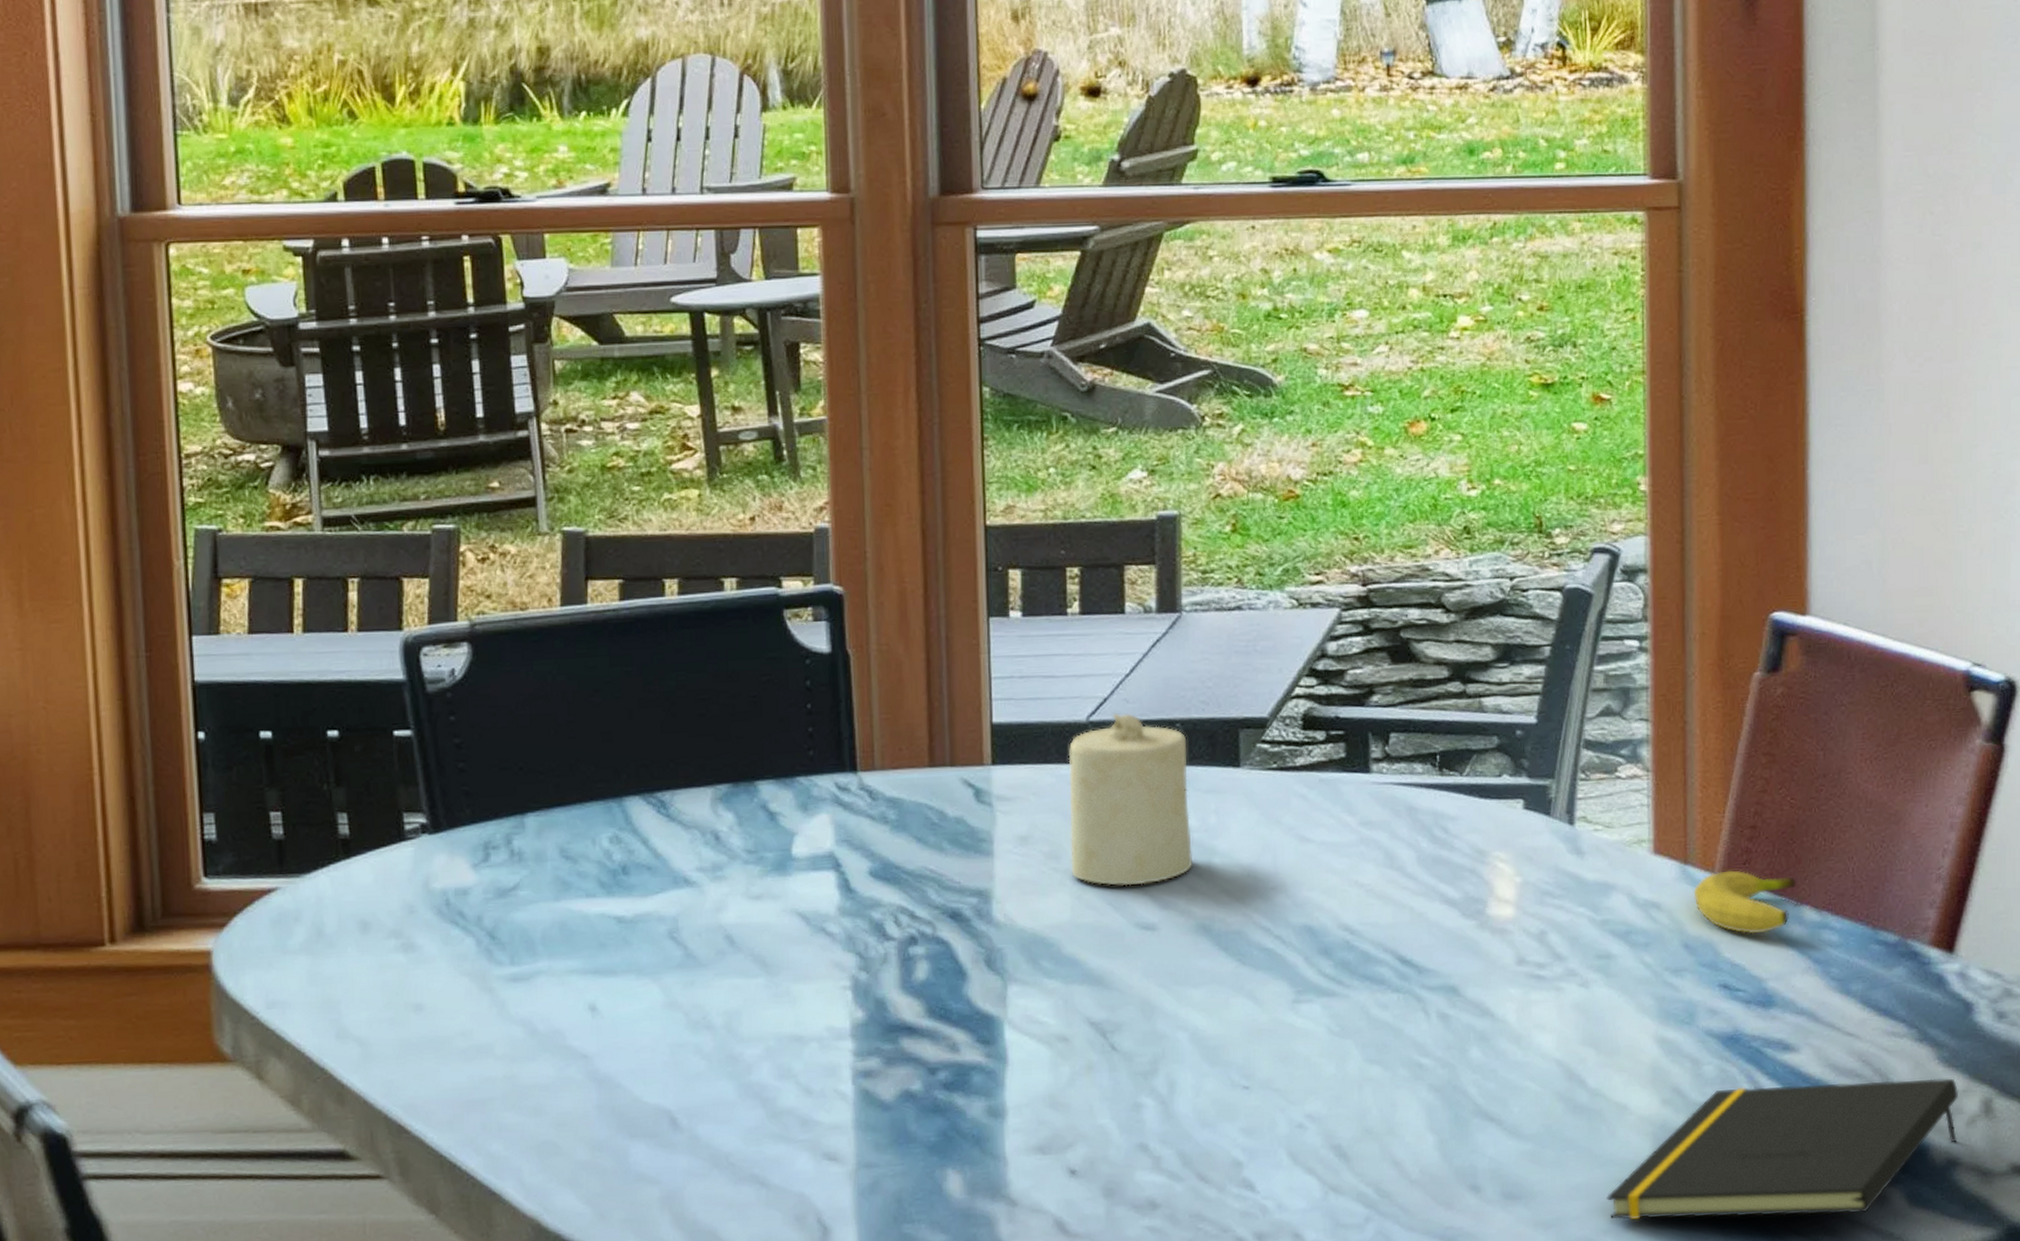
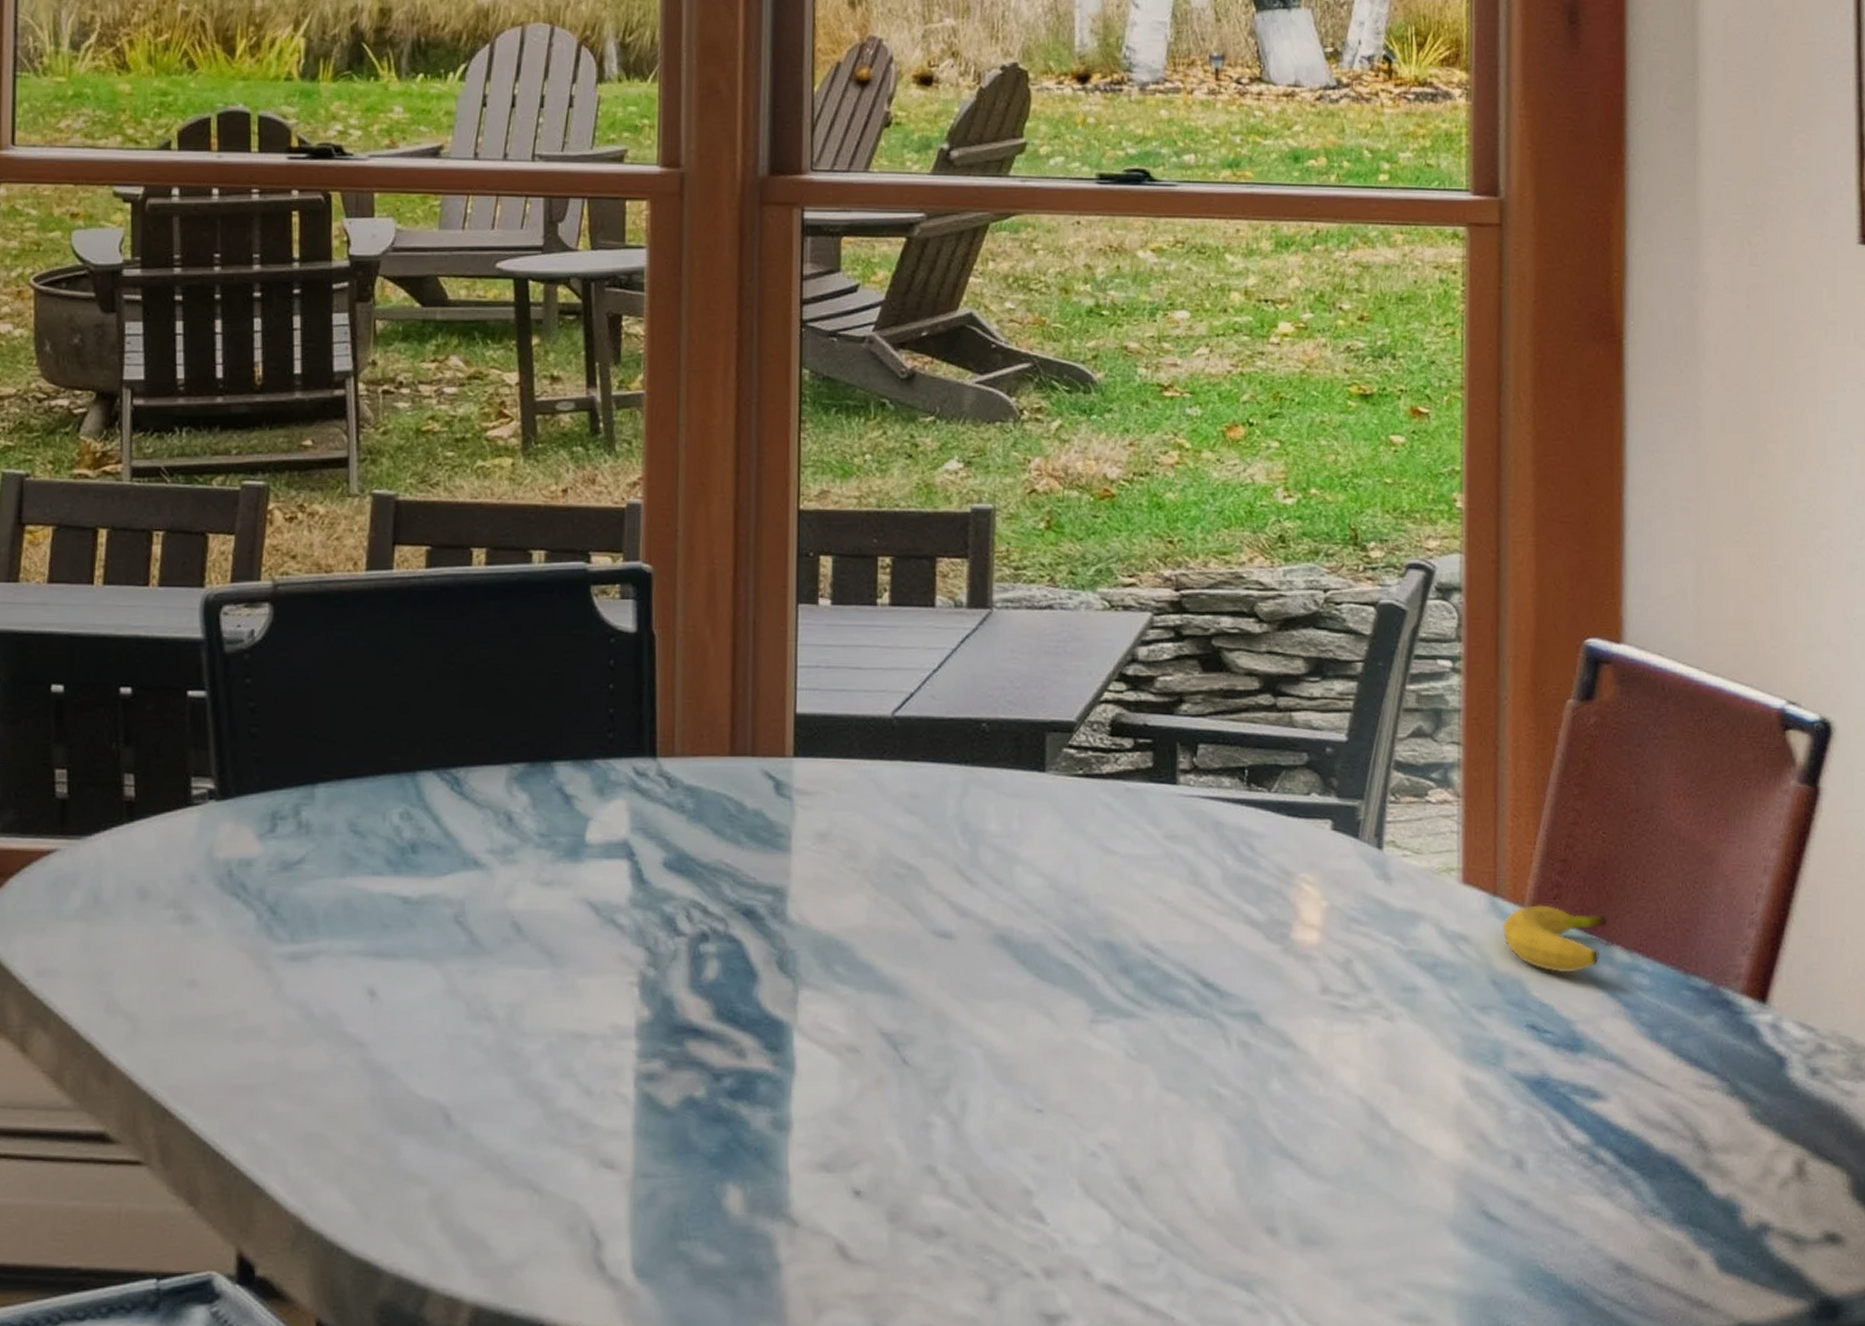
candle: present [1068,712,1194,886] -> none [869,709,995,891]
notepad: present [1606,1078,1959,1221] -> none [1407,1135,1771,1278]

